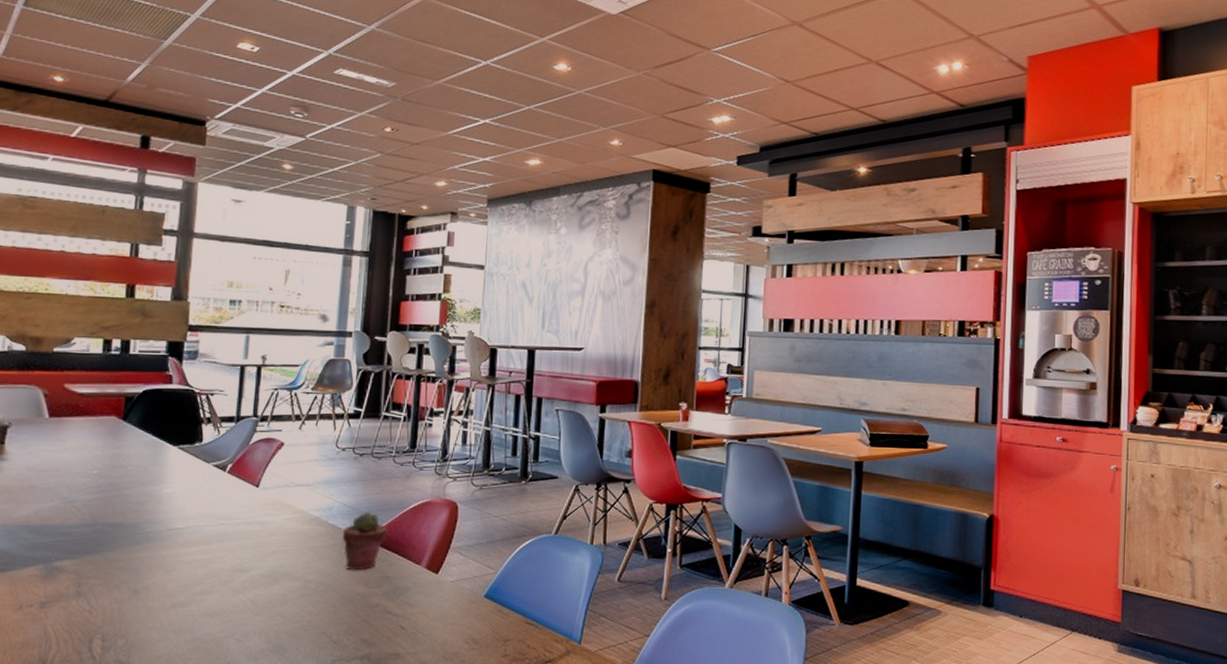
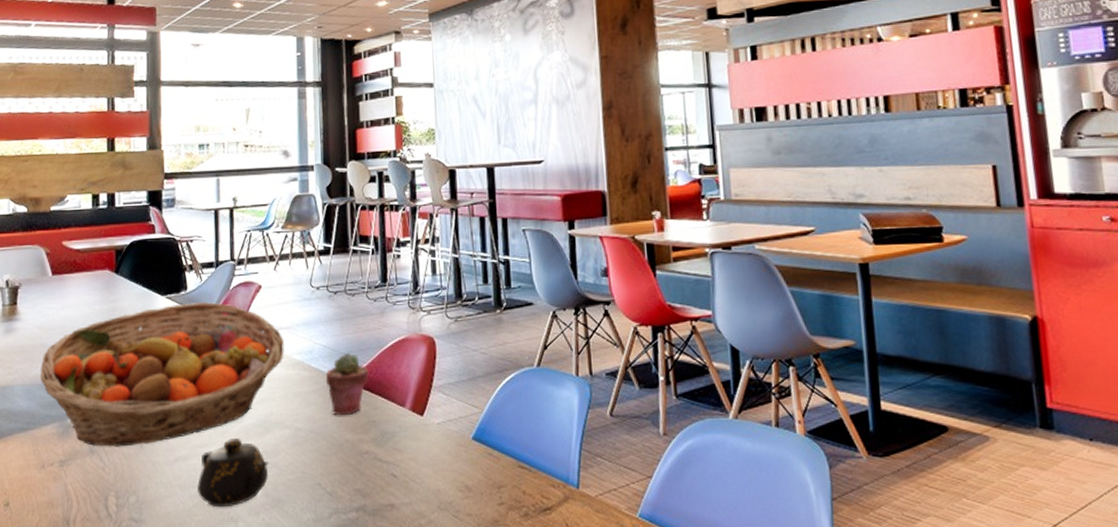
fruit basket: none [26,455,302,591] -> present [40,302,284,447]
teapot: none [193,587,275,653] -> present [196,438,270,508]

